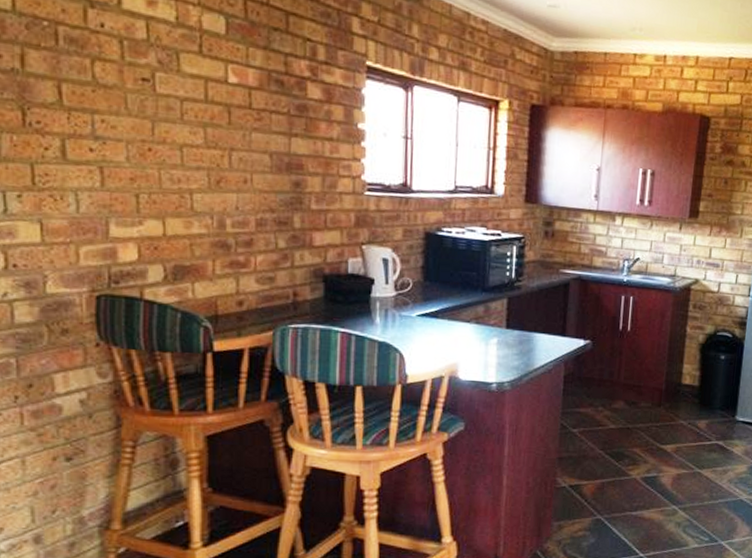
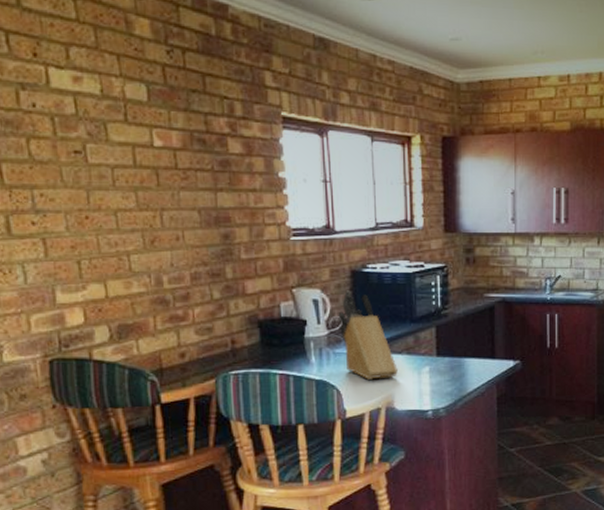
knife block: none [407,252,465,346] -> present [338,290,398,380]

